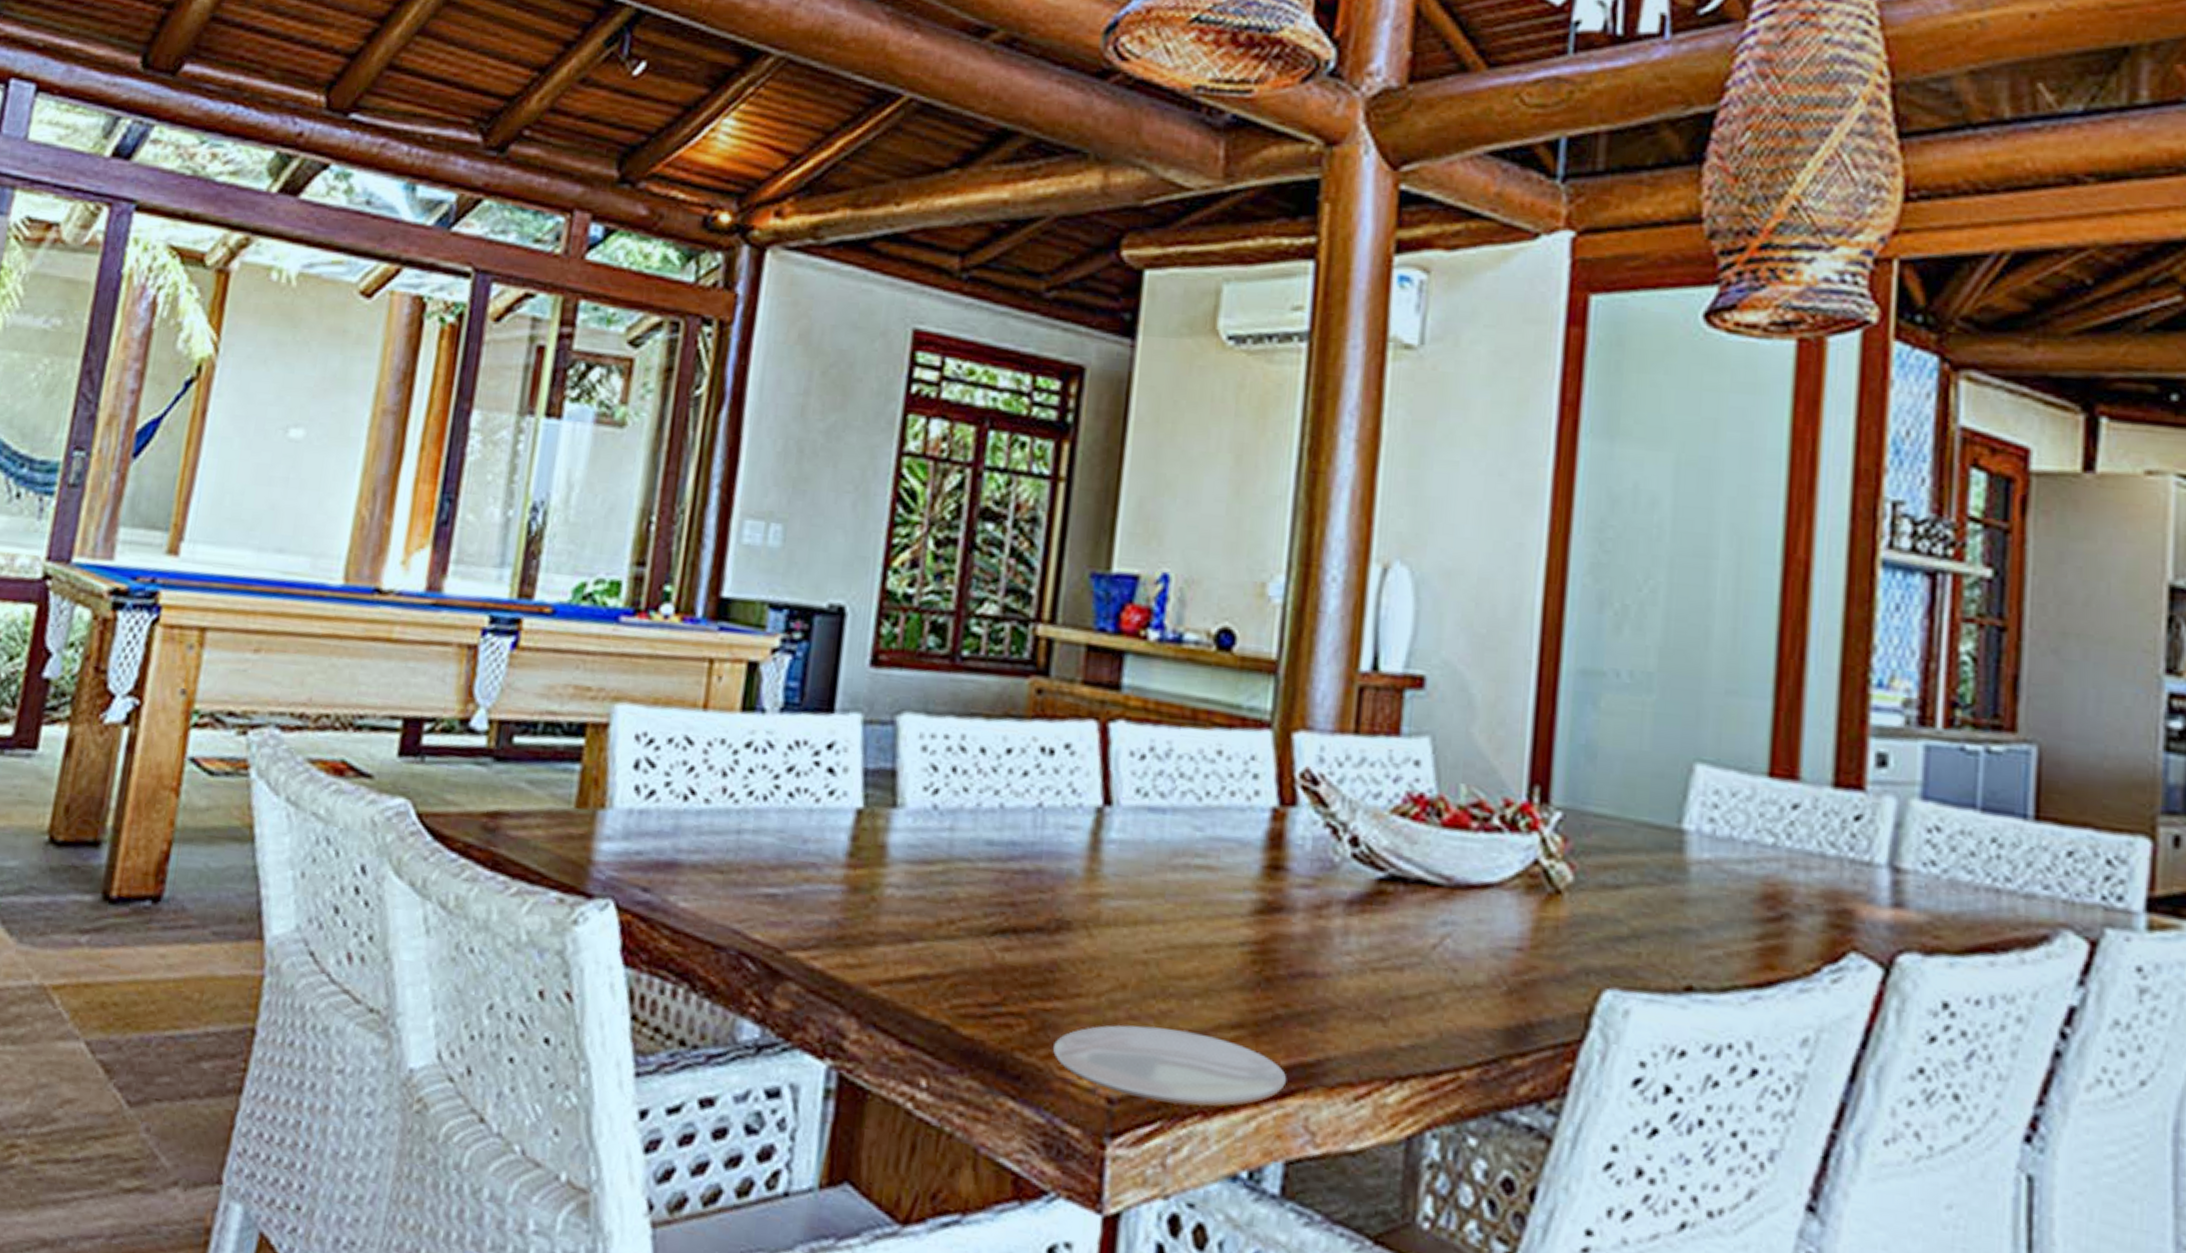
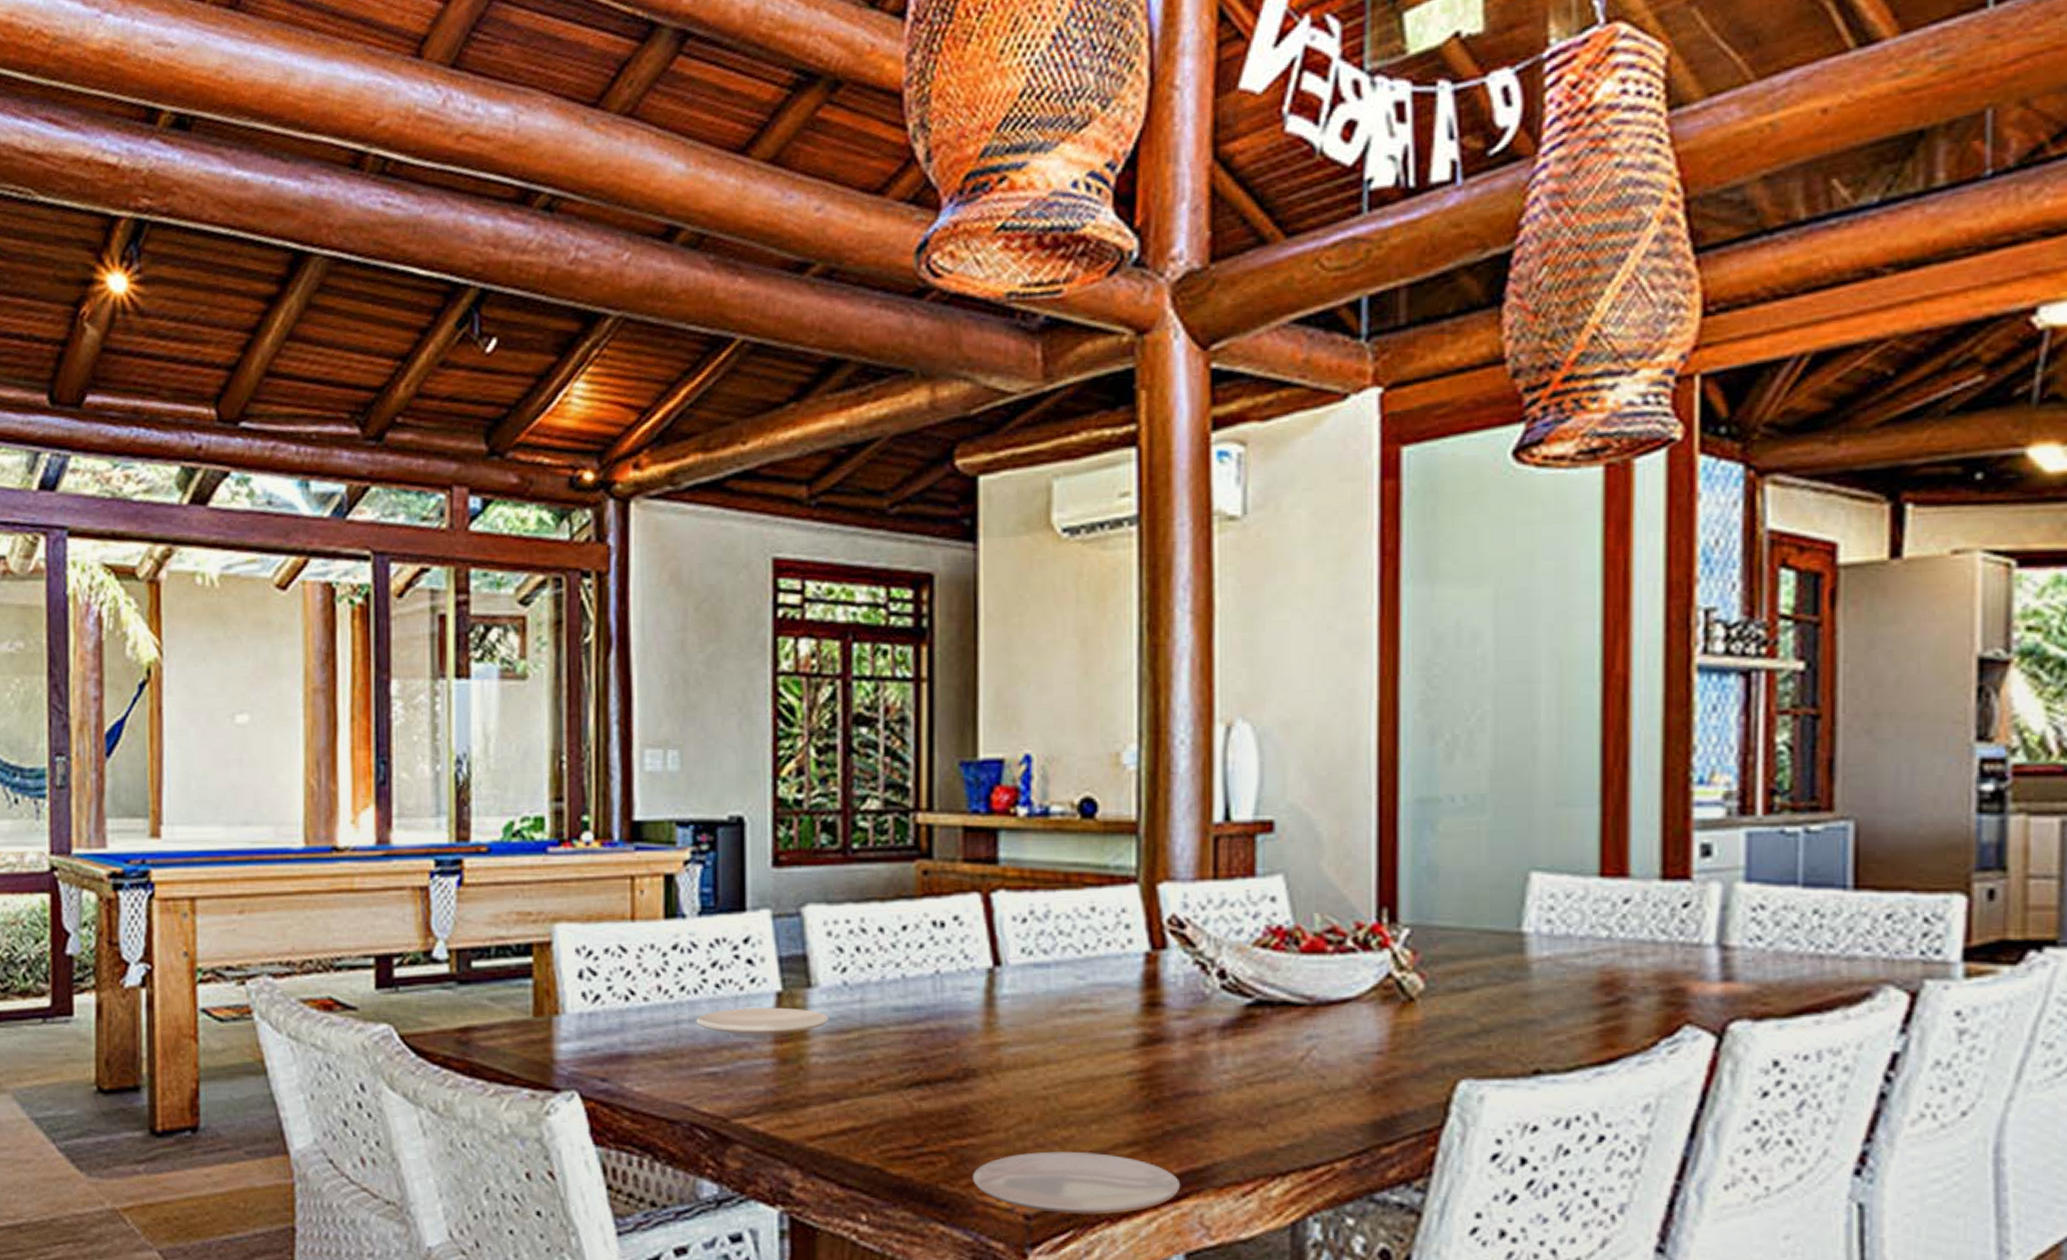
plate: none [761,822,912,862] -> present [696,1007,829,1038]

